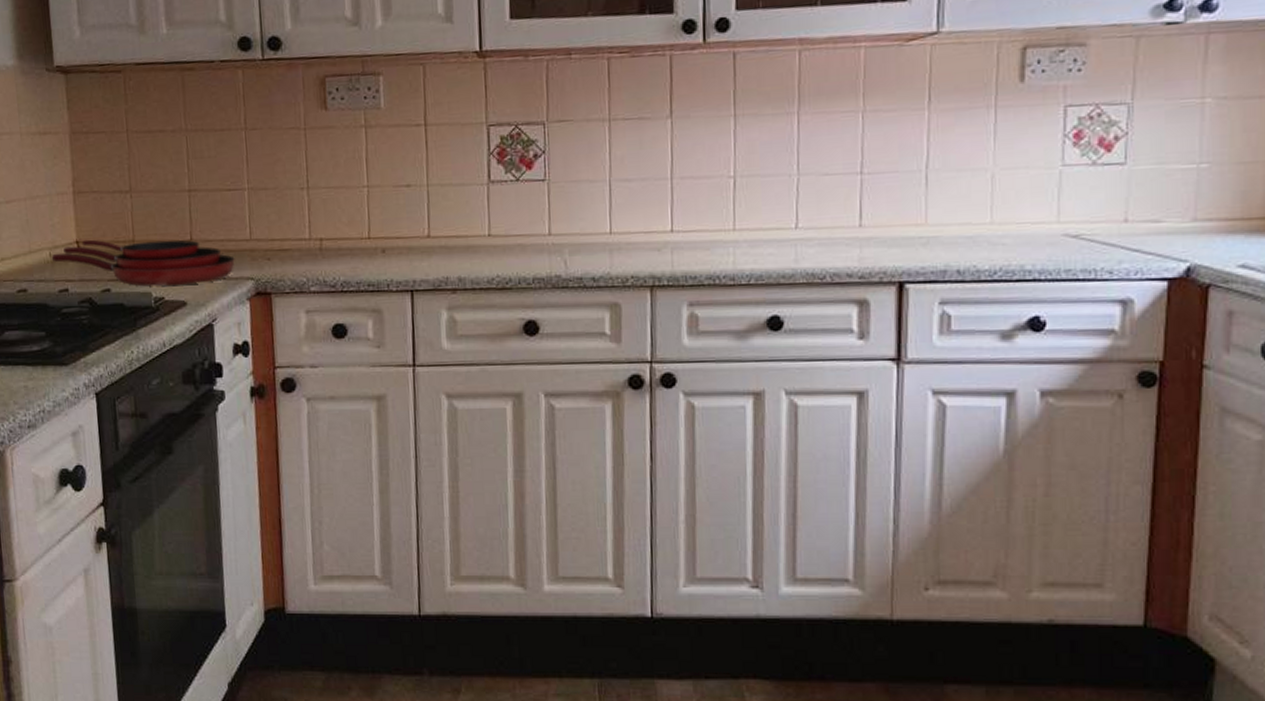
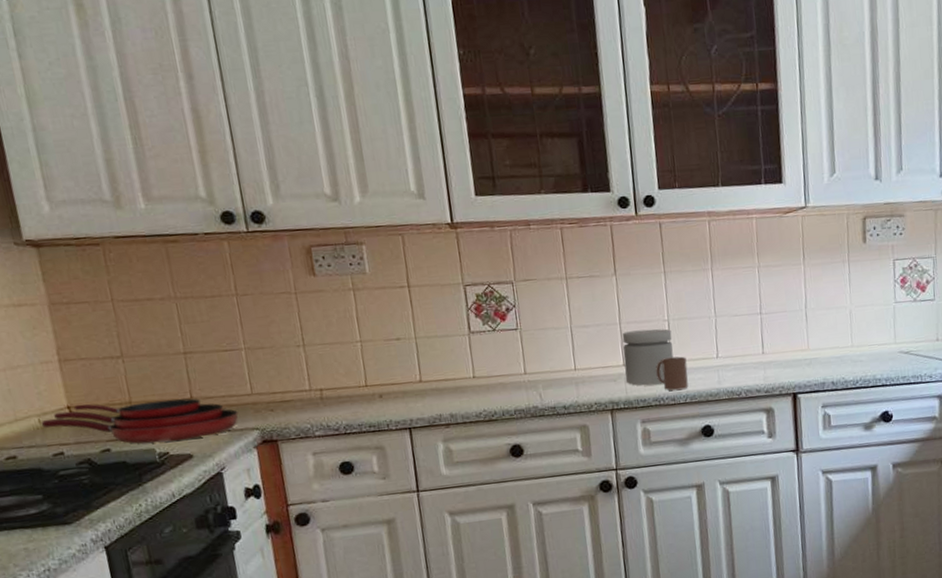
jar: none [672,187,738,259] -> present [622,329,674,386]
mug: none [711,224,755,268] -> present [655,356,689,391]

